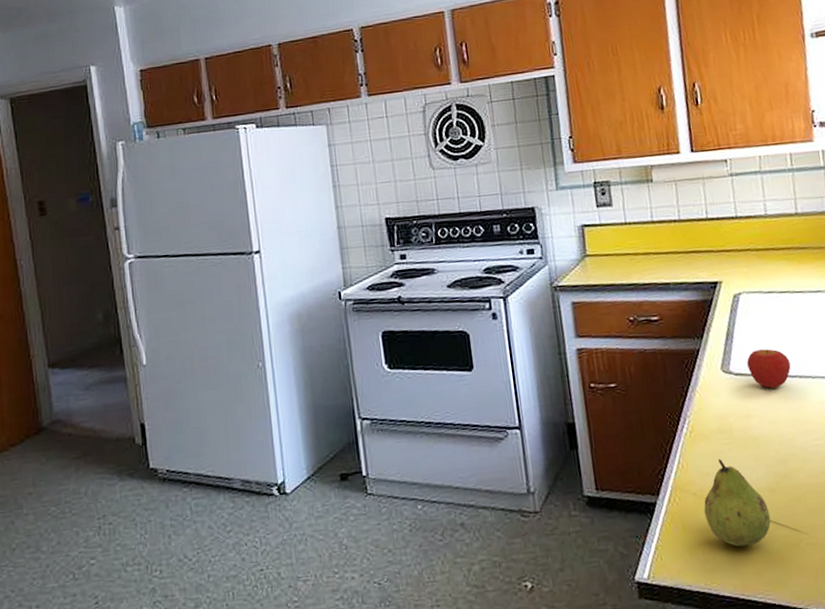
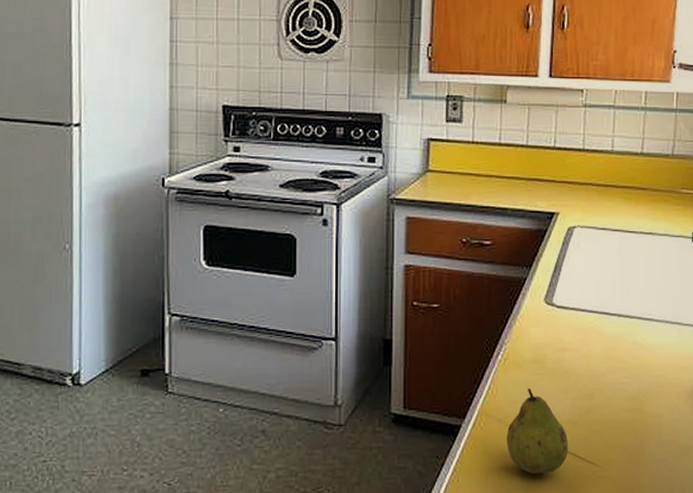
apple: present [747,349,791,389] -> none [570,285,612,324]

